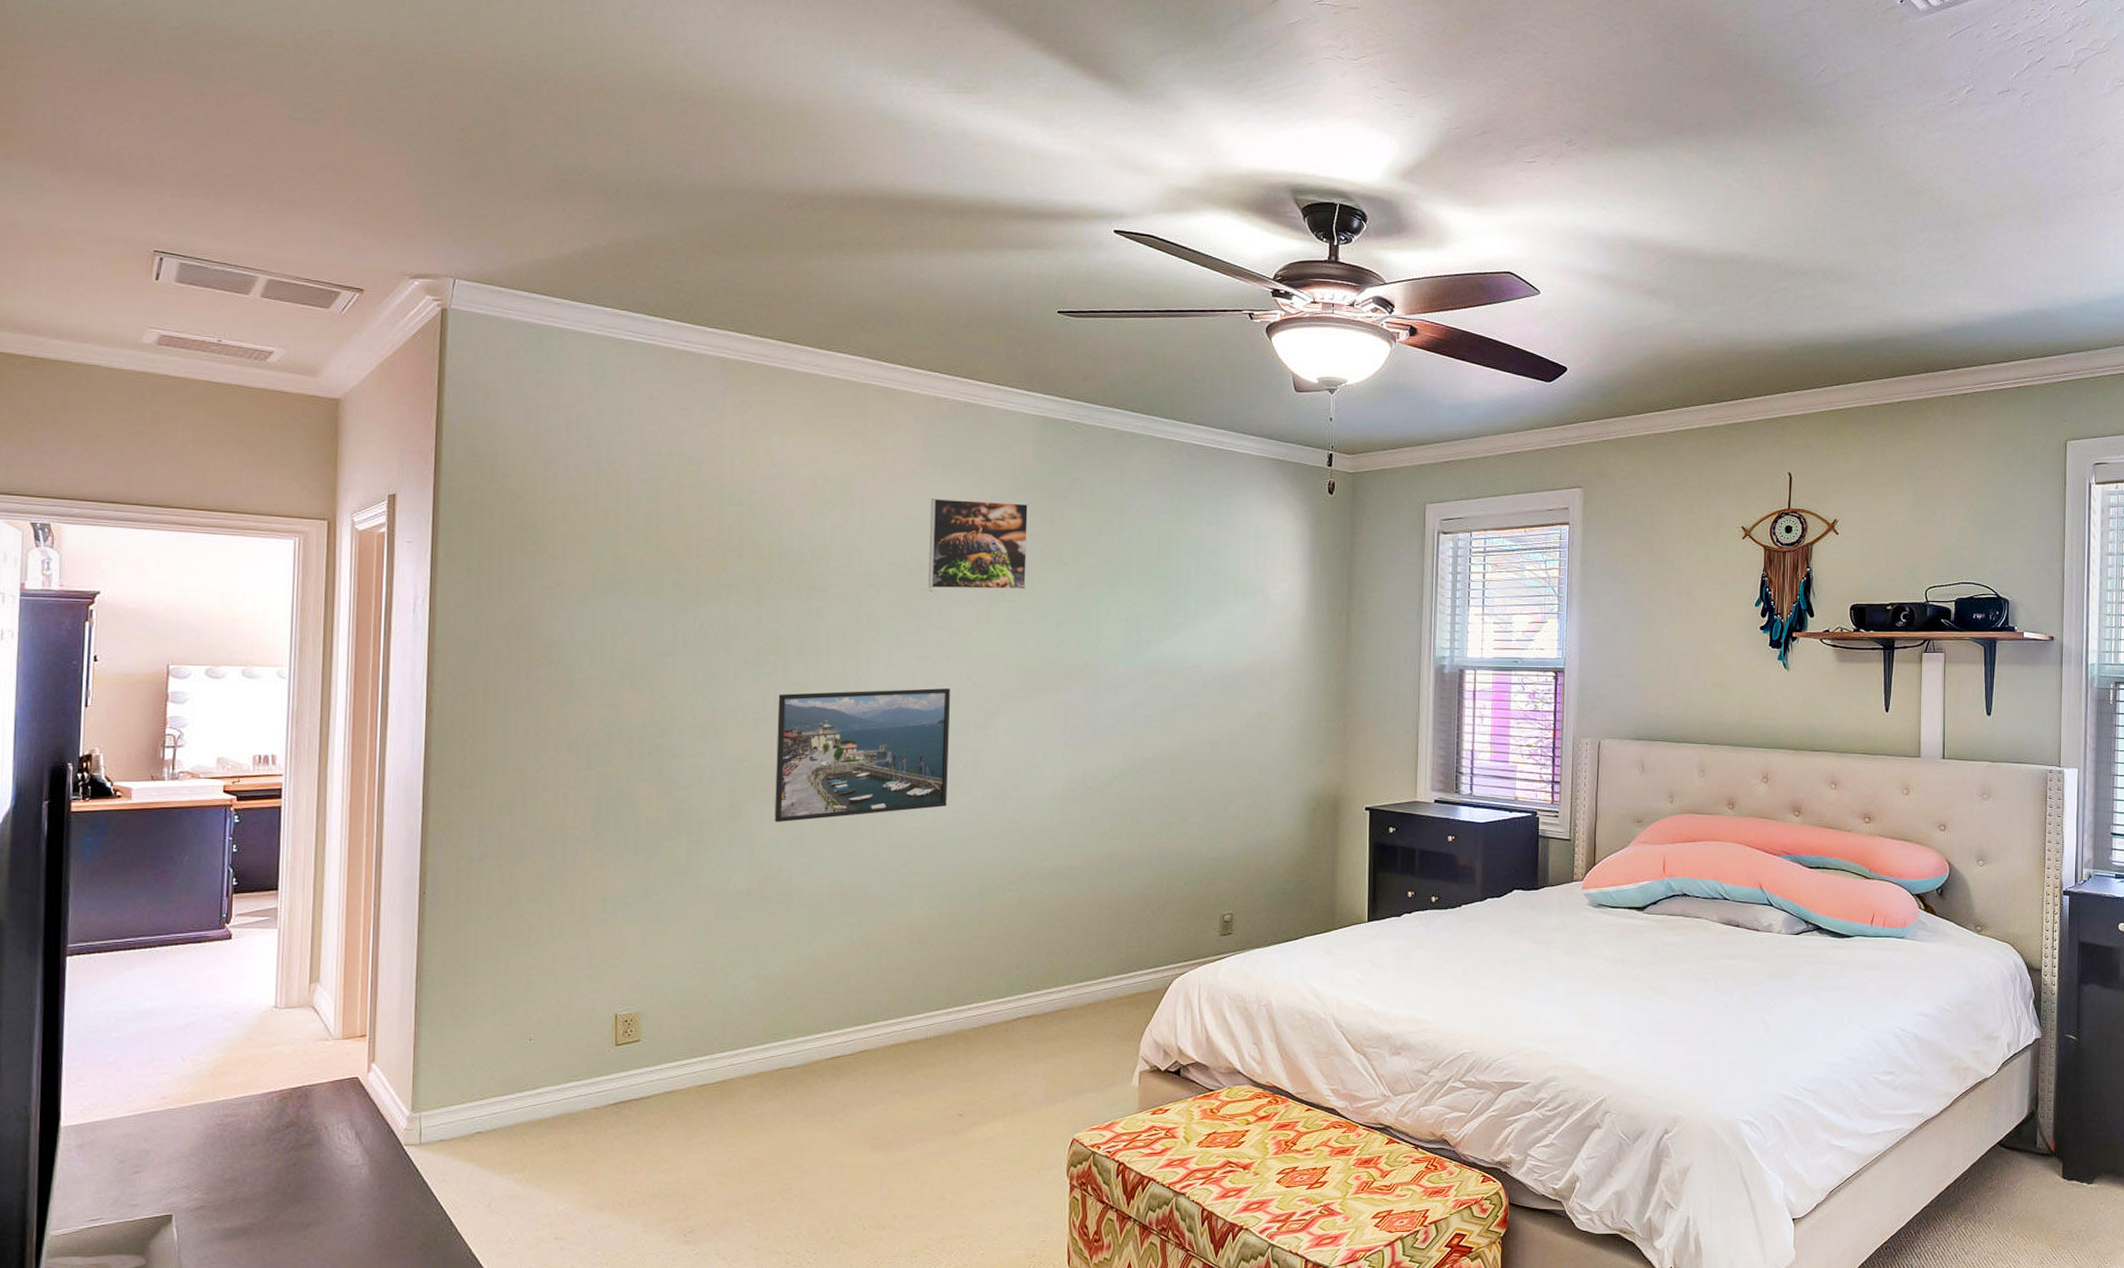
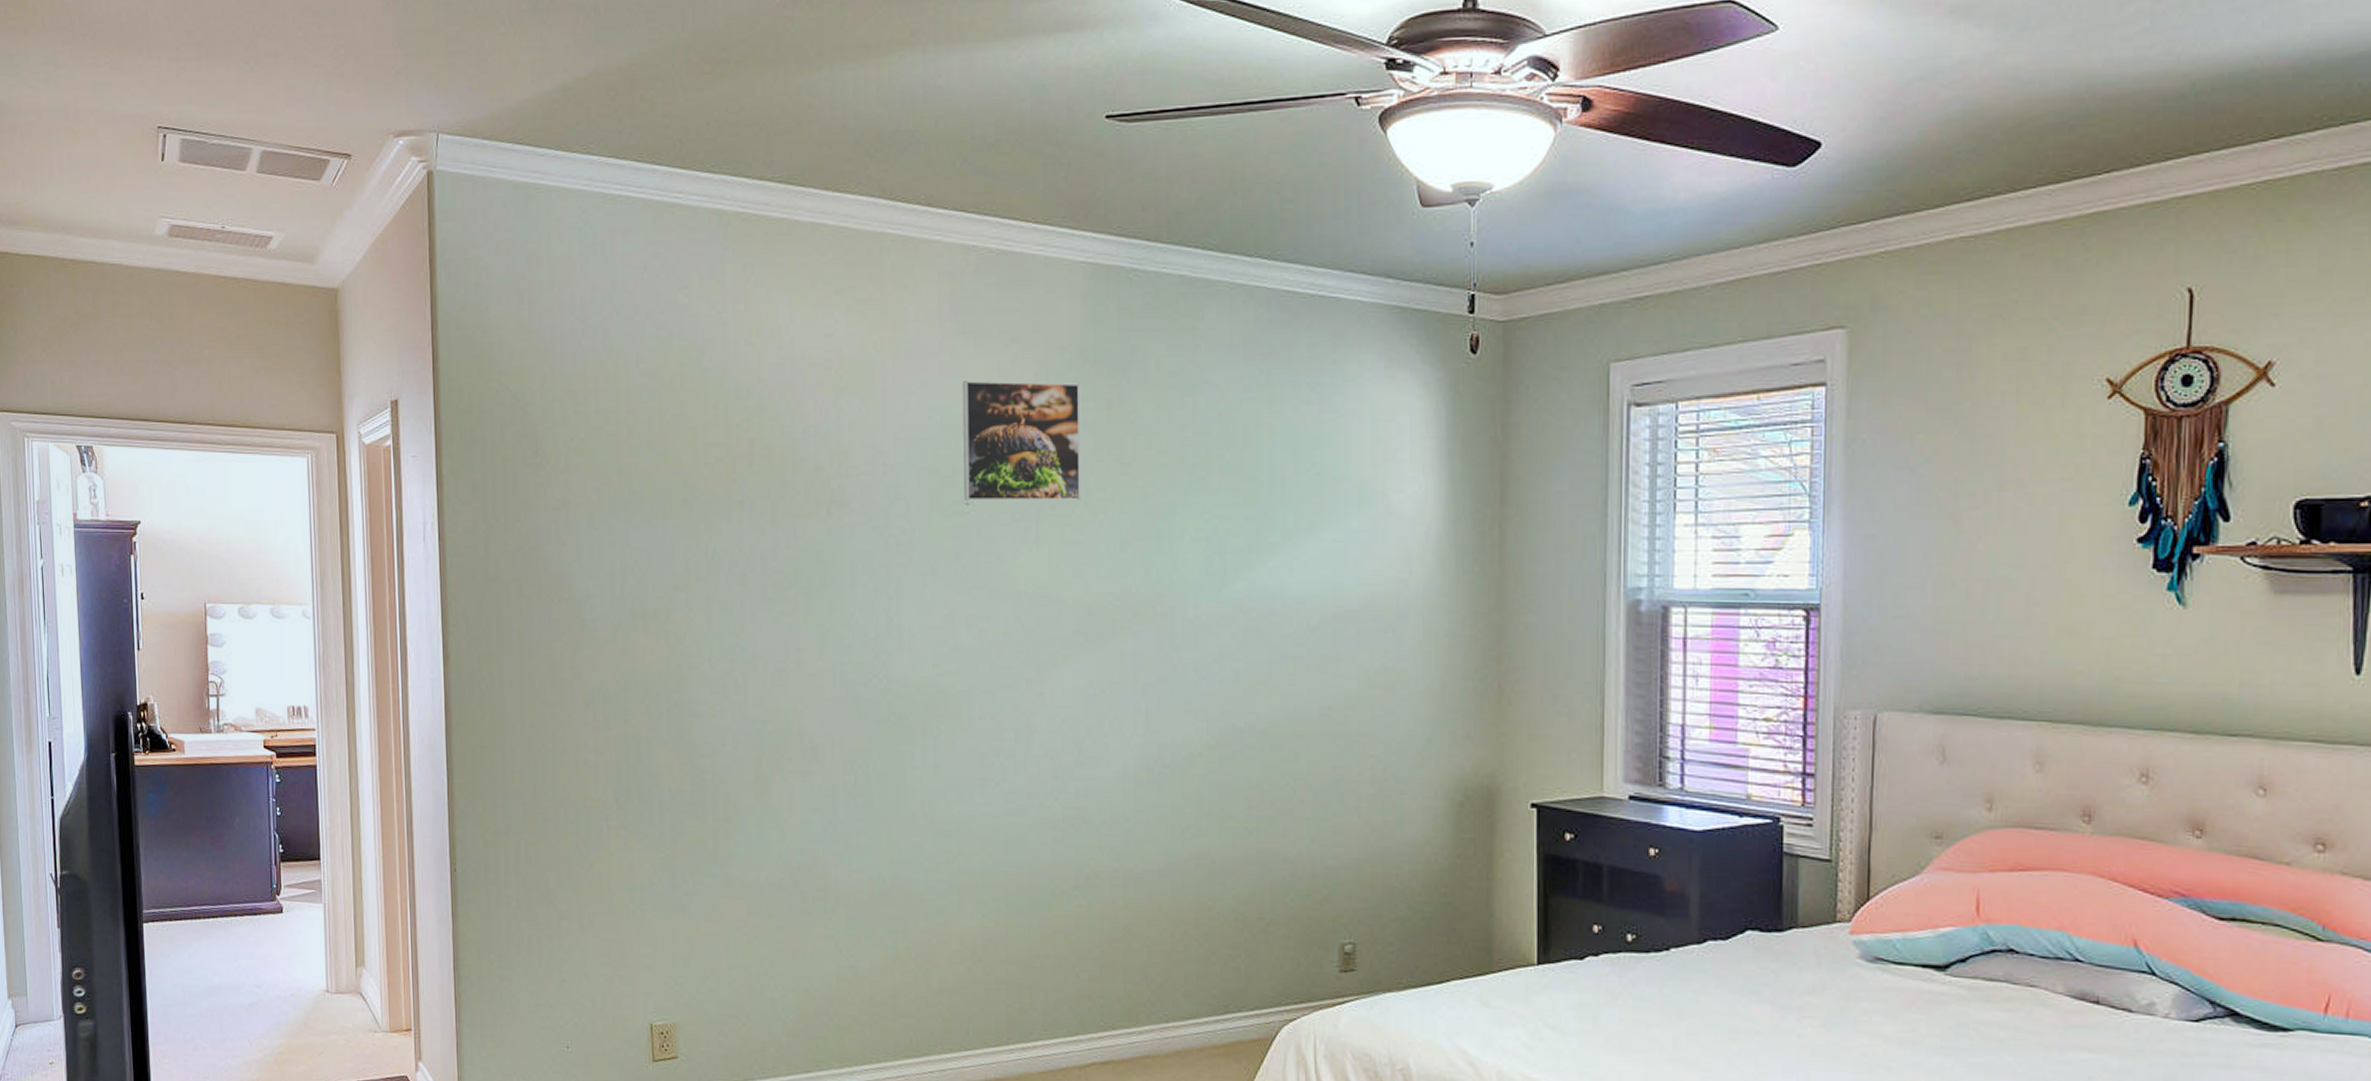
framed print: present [774,688,950,823] -> none [801,632,997,801]

